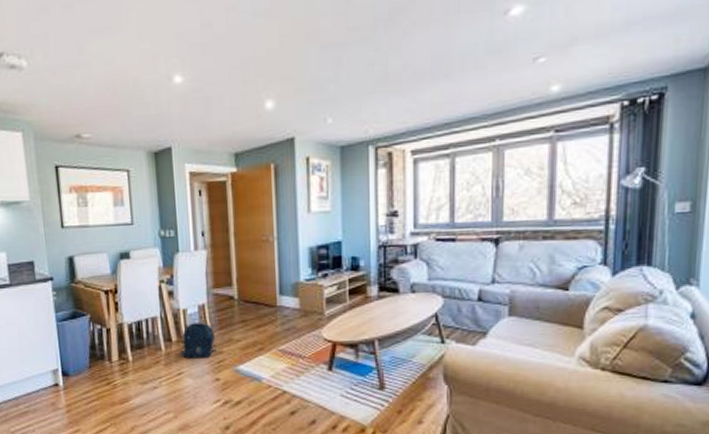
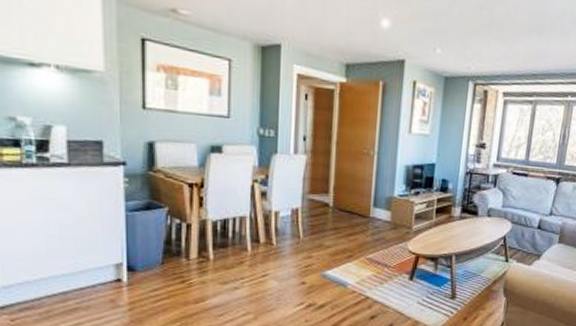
backpack: present [180,323,216,359] -> none [267,226,306,262]

